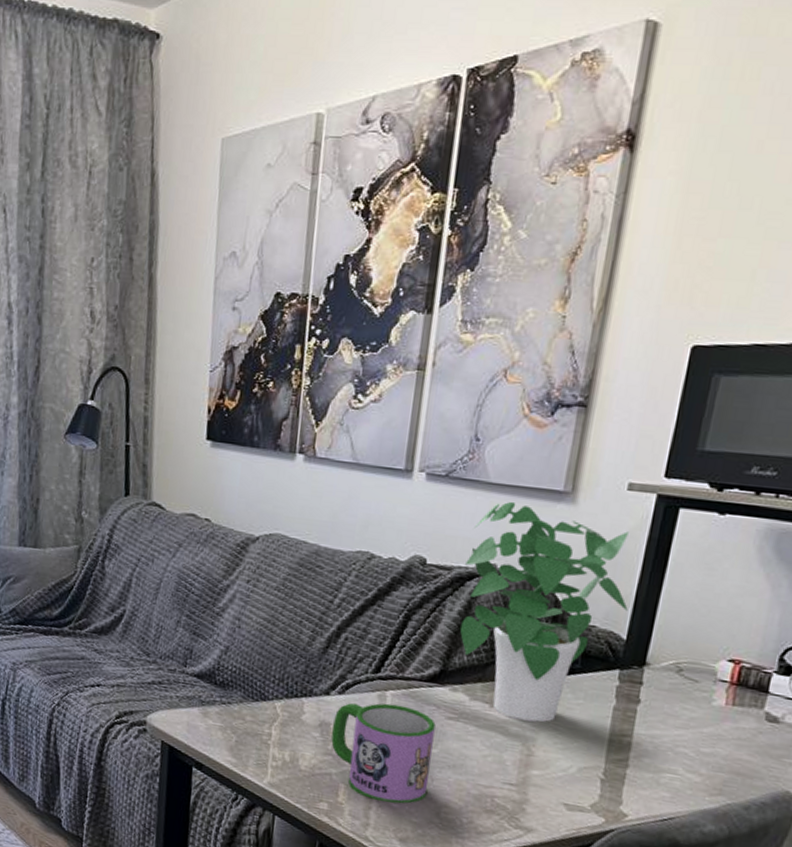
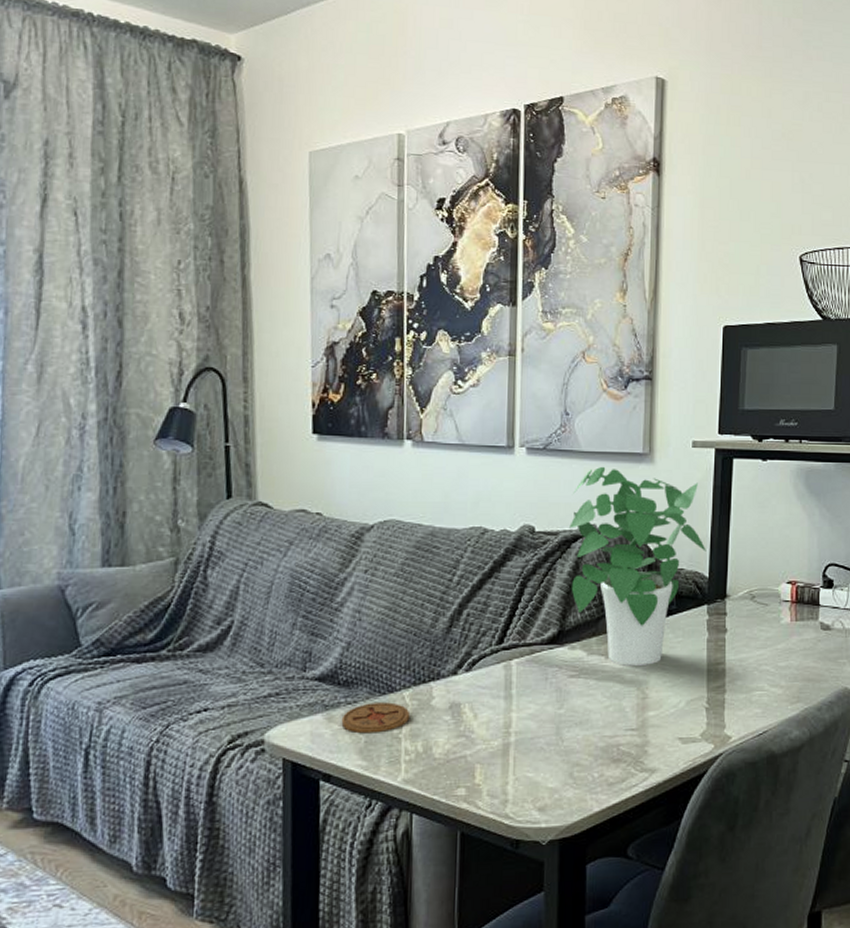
coaster: none [215,706,281,736] -> present [341,702,411,734]
mug: present [331,703,436,804] -> none [462,672,560,773]

